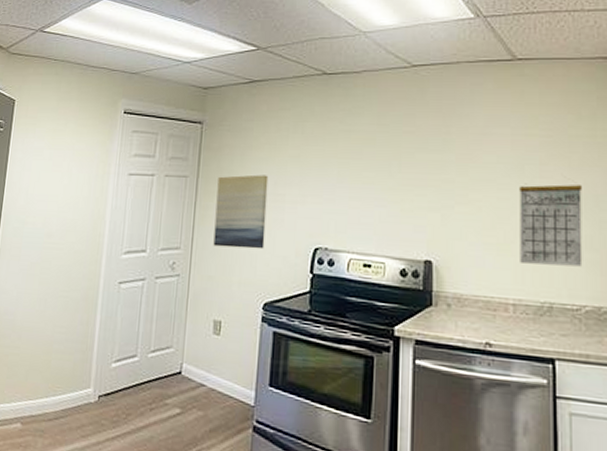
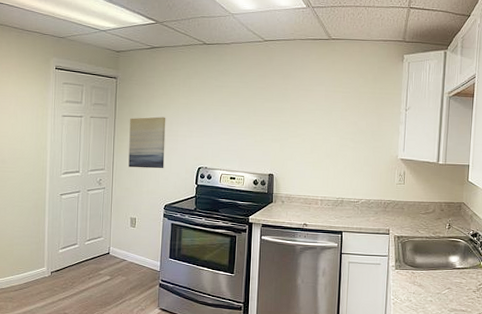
calendar: present [520,183,583,267] -> none [326,123,366,176]

